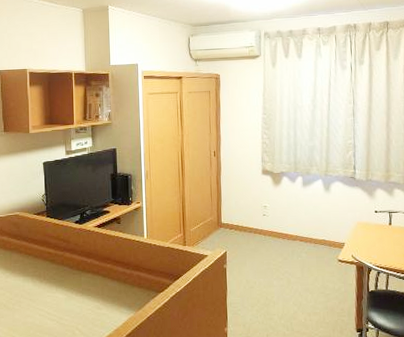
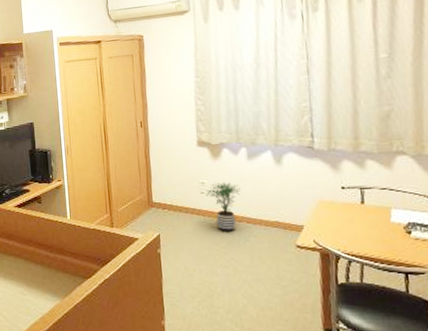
potted plant: none [267,206,296,249] -> present [206,182,241,232]

